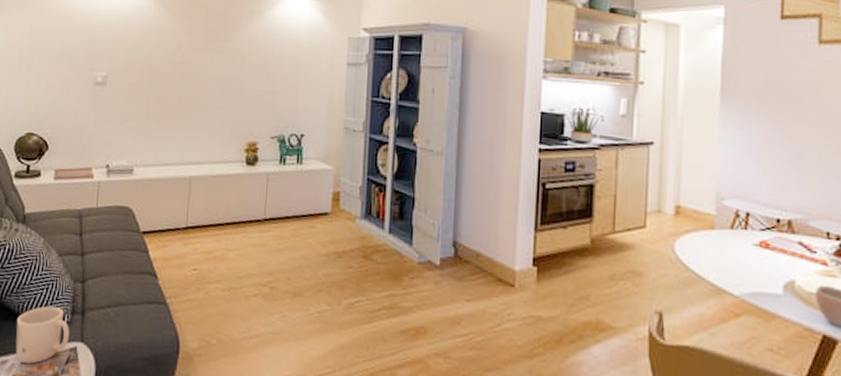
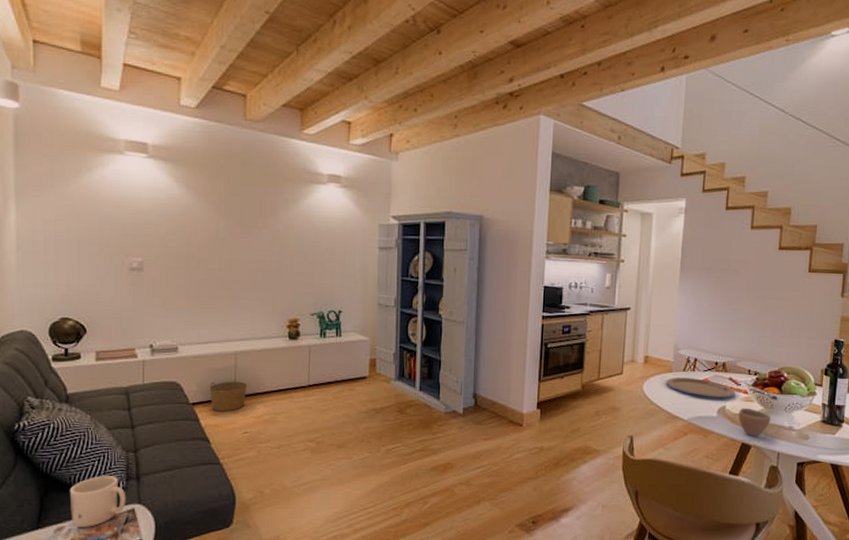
basket: none [161,209,200,244] -> present [209,381,247,412]
potted plant: present [564,107,602,144] -> none [562,281,592,311]
plate: none [706,236,809,270] -> present [666,377,736,398]

